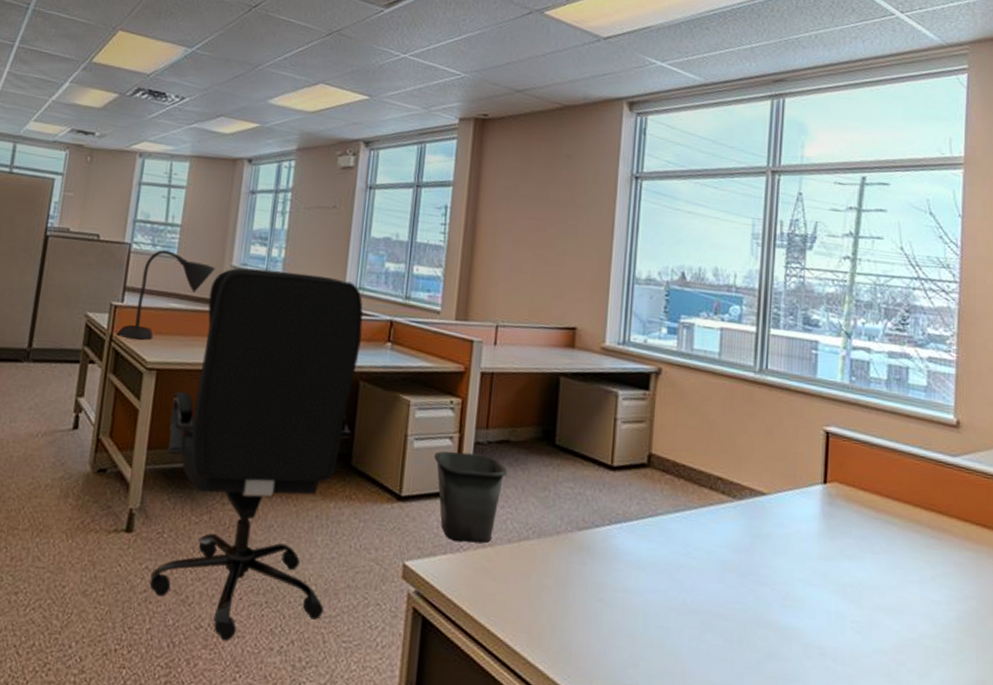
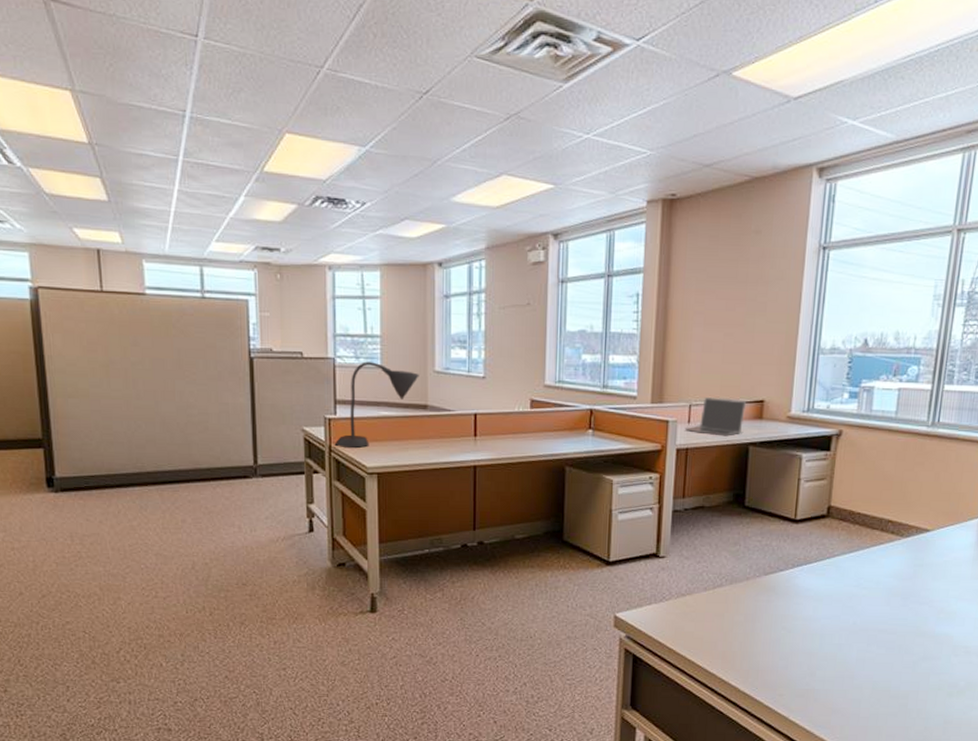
office chair: present [149,267,363,640] -> none [397,371,565,688]
waste bin: present [434,451,507,544] -> none [637,520,702,594]
laptop: none [491,319,557,364] -> present [685,397,746,437]

